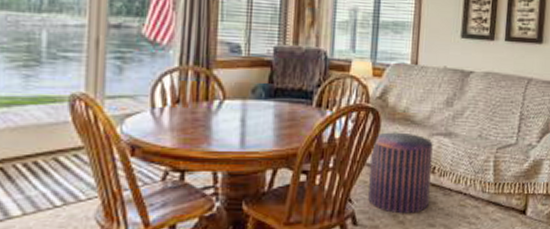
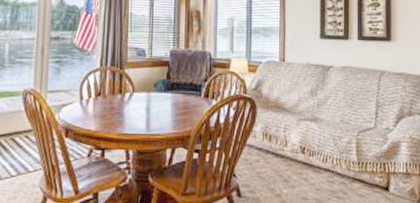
pouf: present [368,132,433,214] -> none [249,118,302,188]

